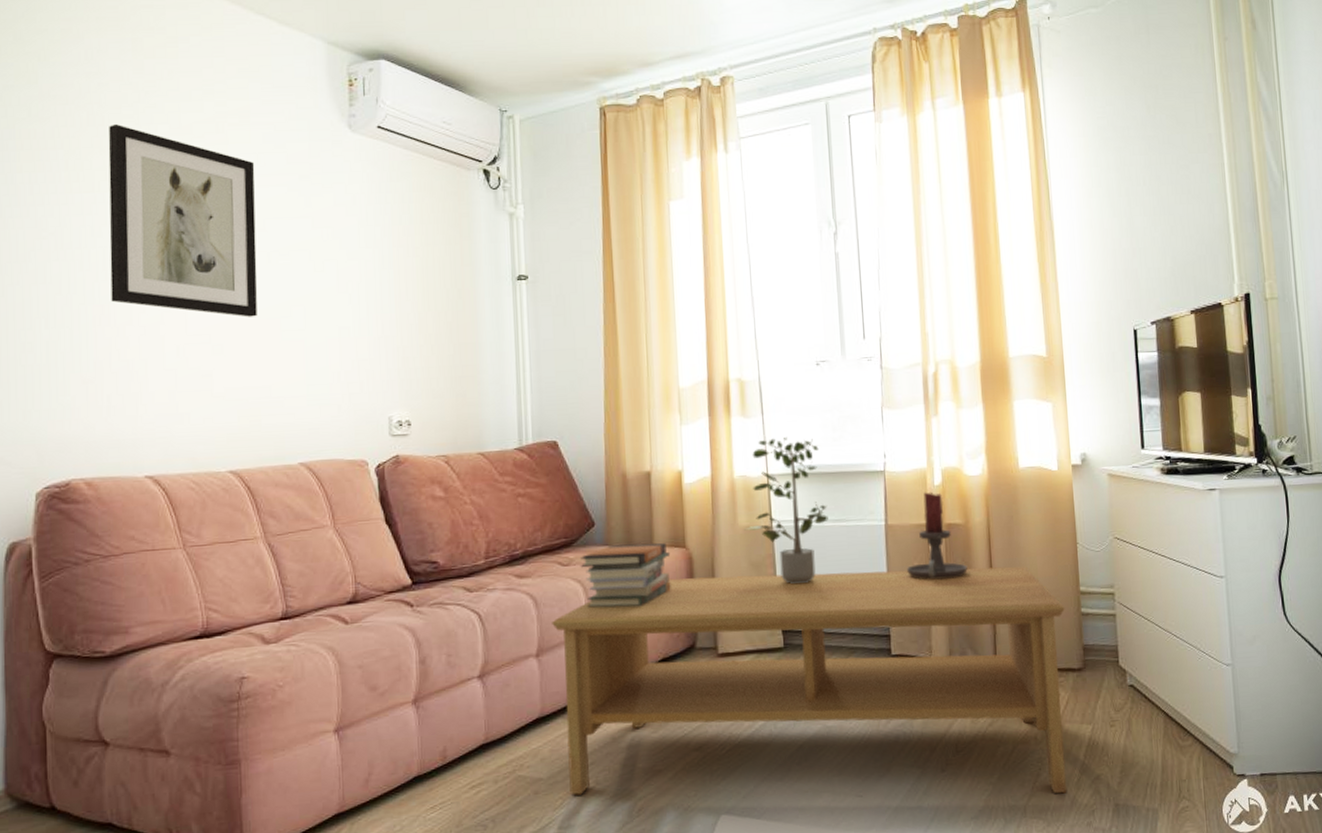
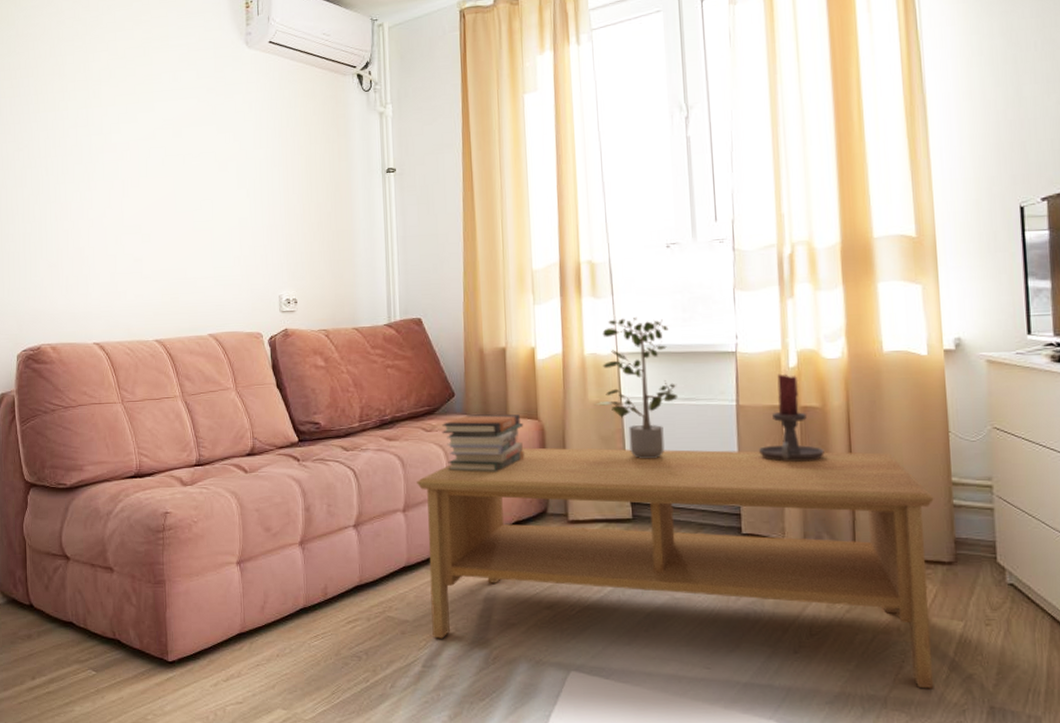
wall art: present [108,123,258,317] -> none [65,53,176,211]

